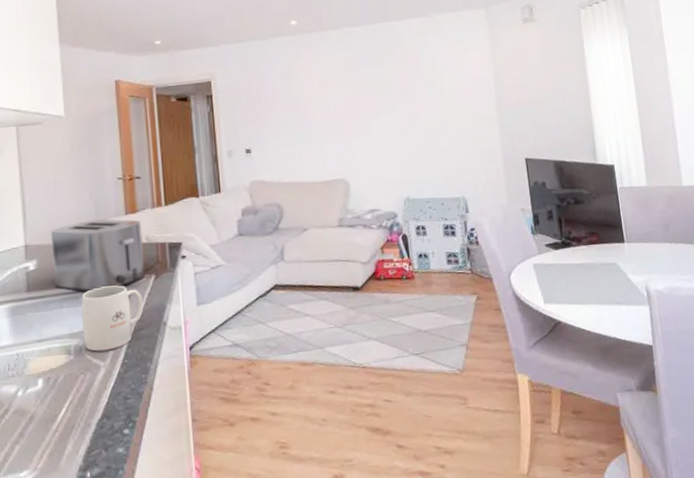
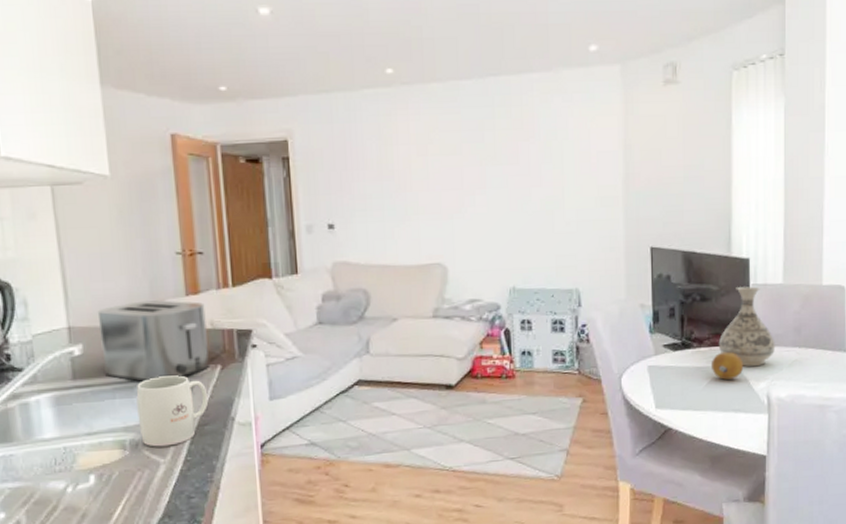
fruit: none [590,249,621,275] -> present [710,352,743,380]
vase: none [595,189,648,262] -> present [718,286,776,367]

